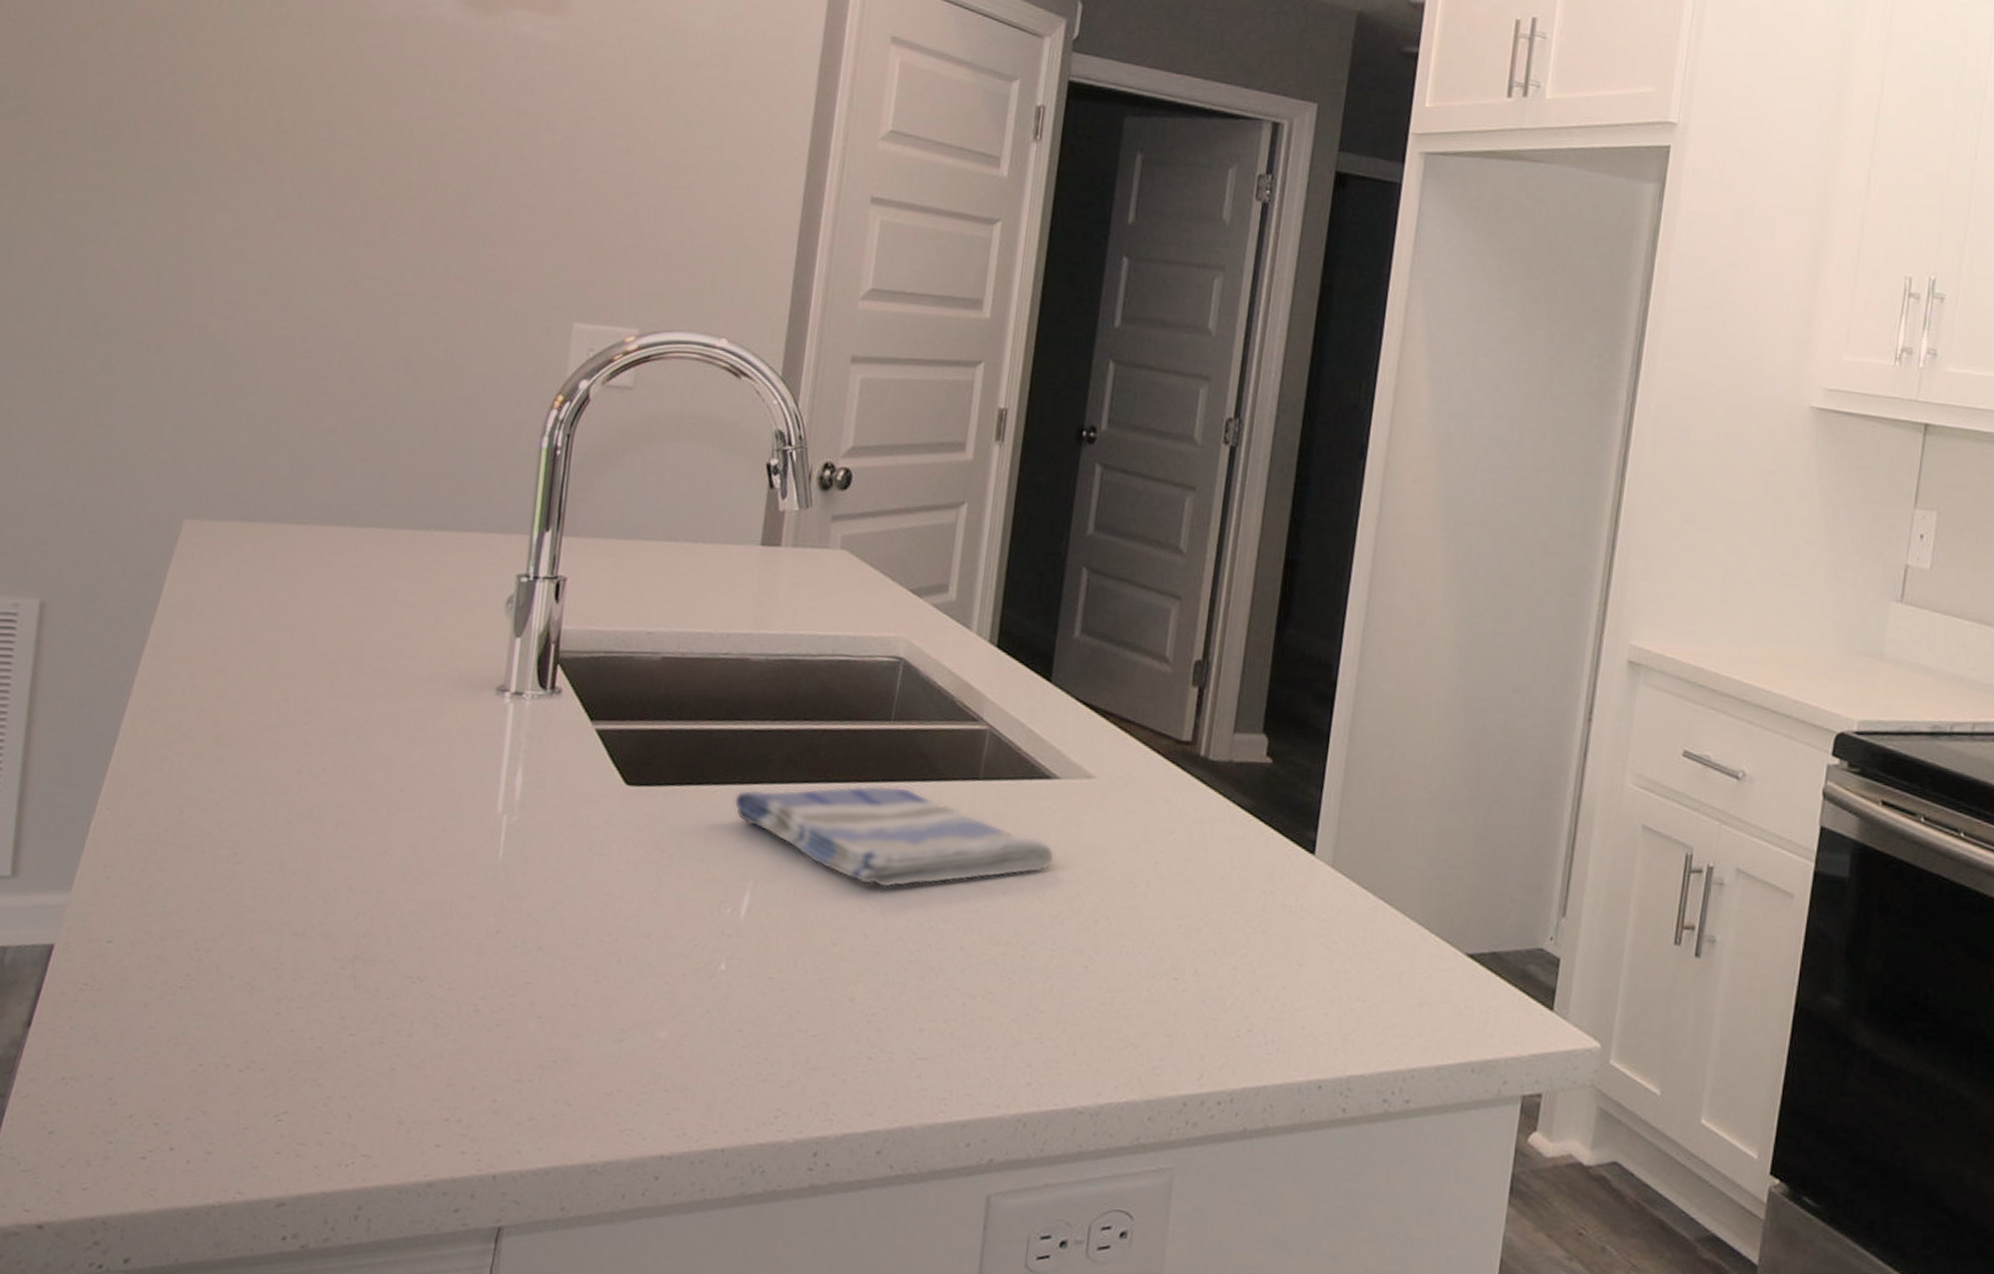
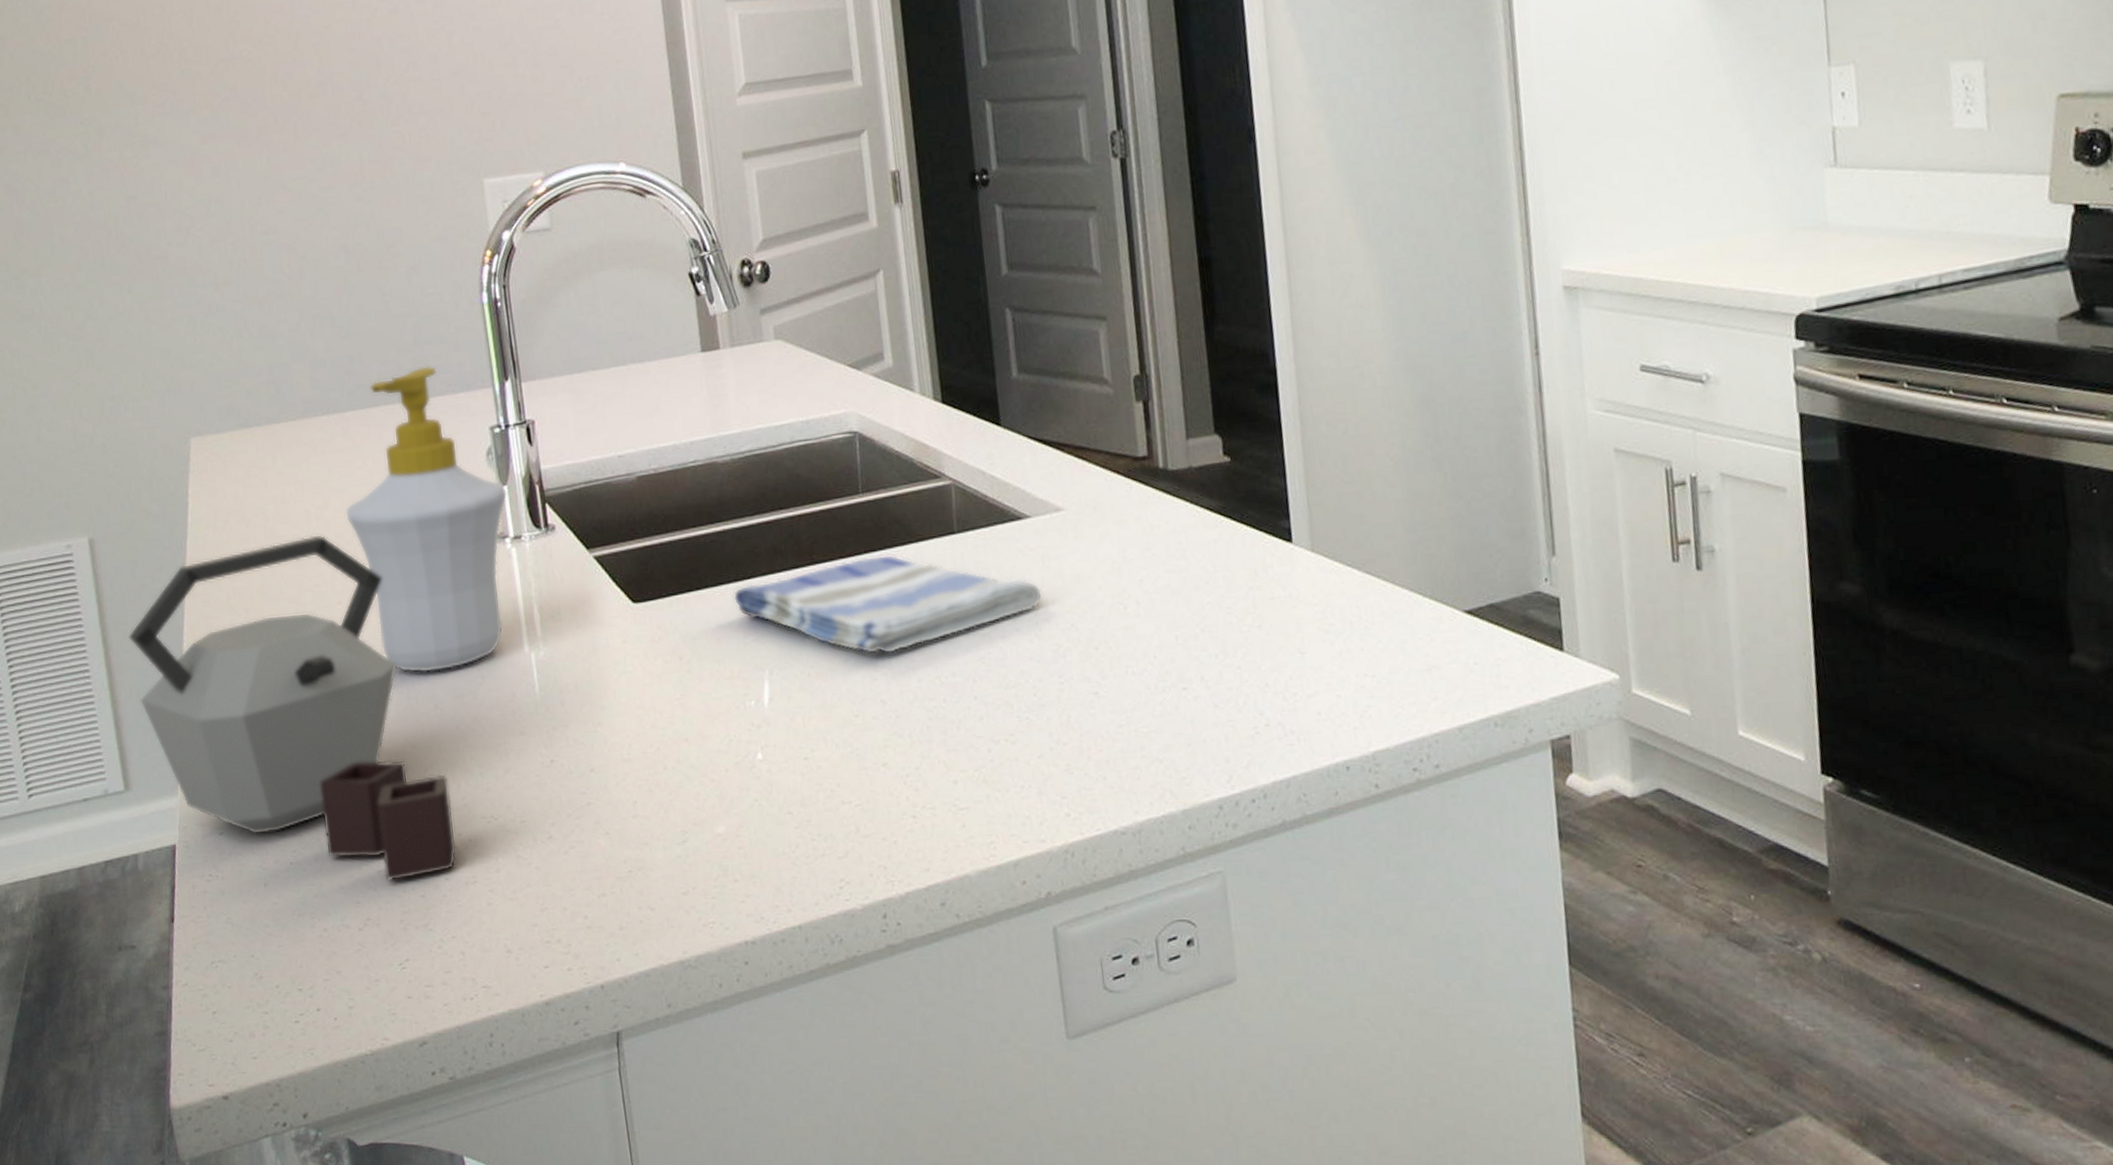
kettle: none [53,647,380,1027] -> present [128,534,457,882]
soap bottle: none [336,497,520,816] -> present [345,365,508,673]

